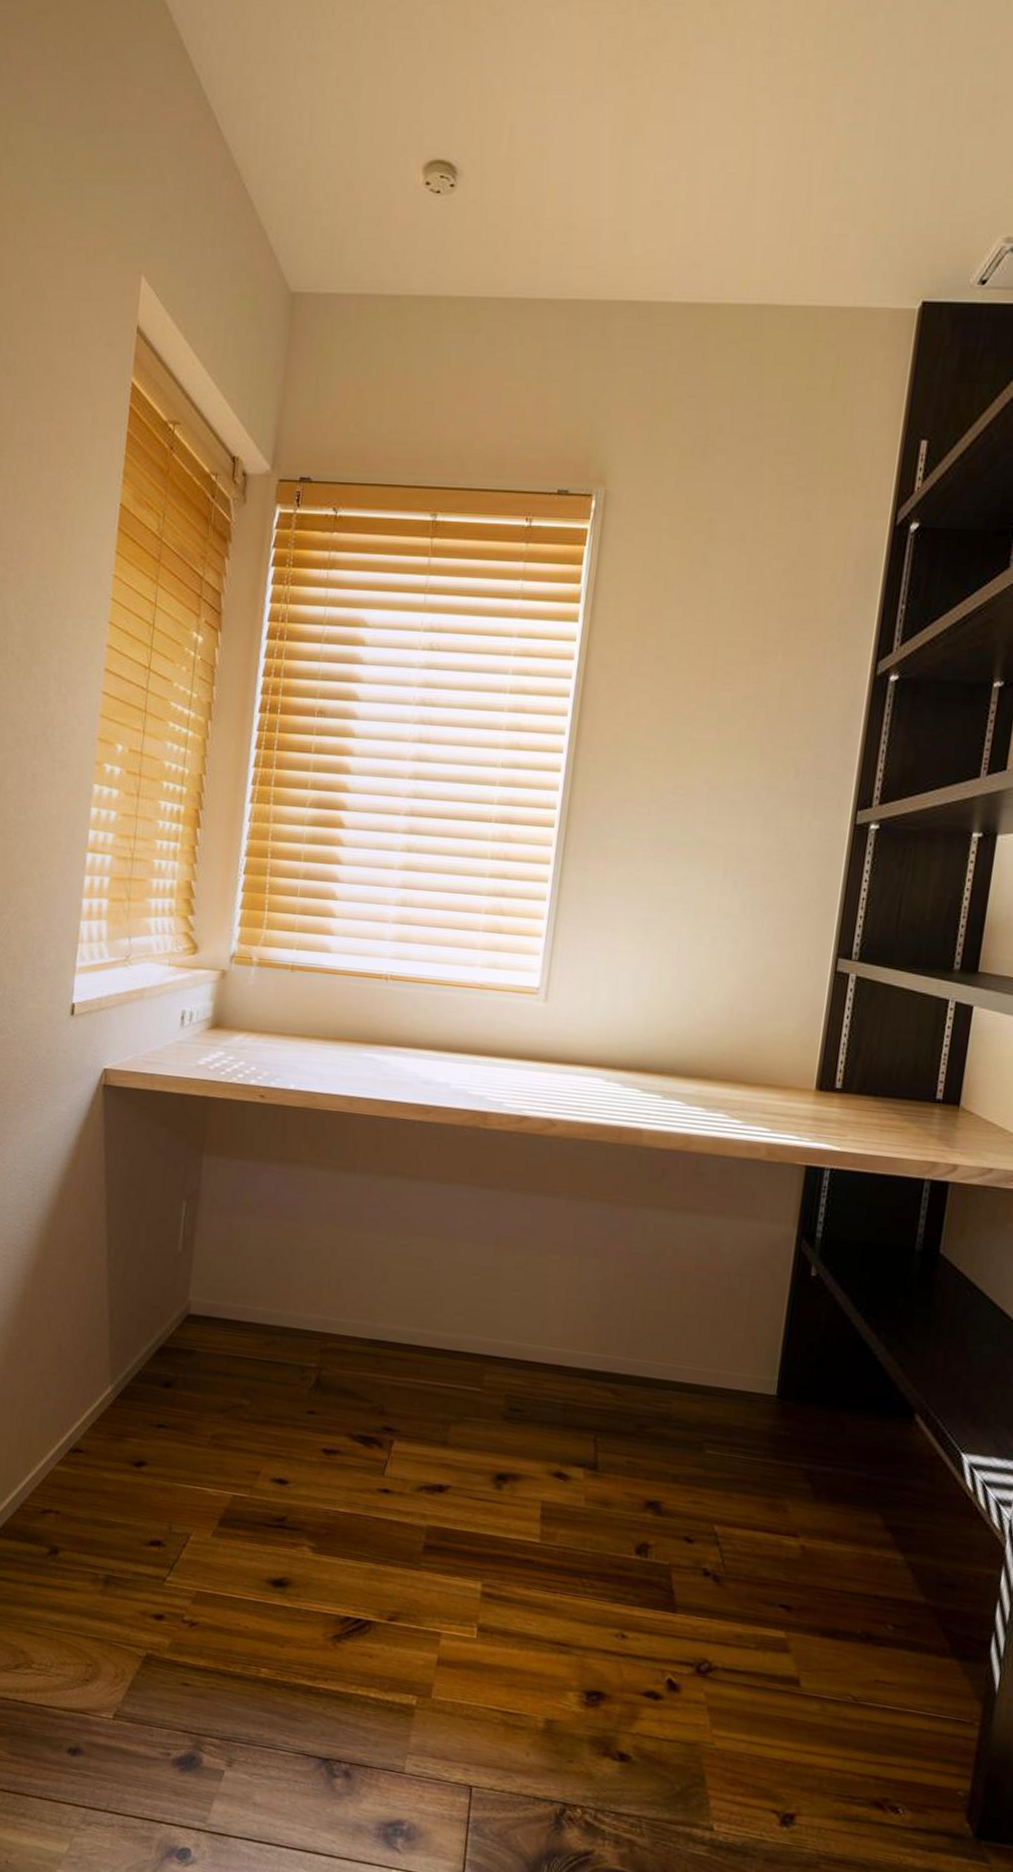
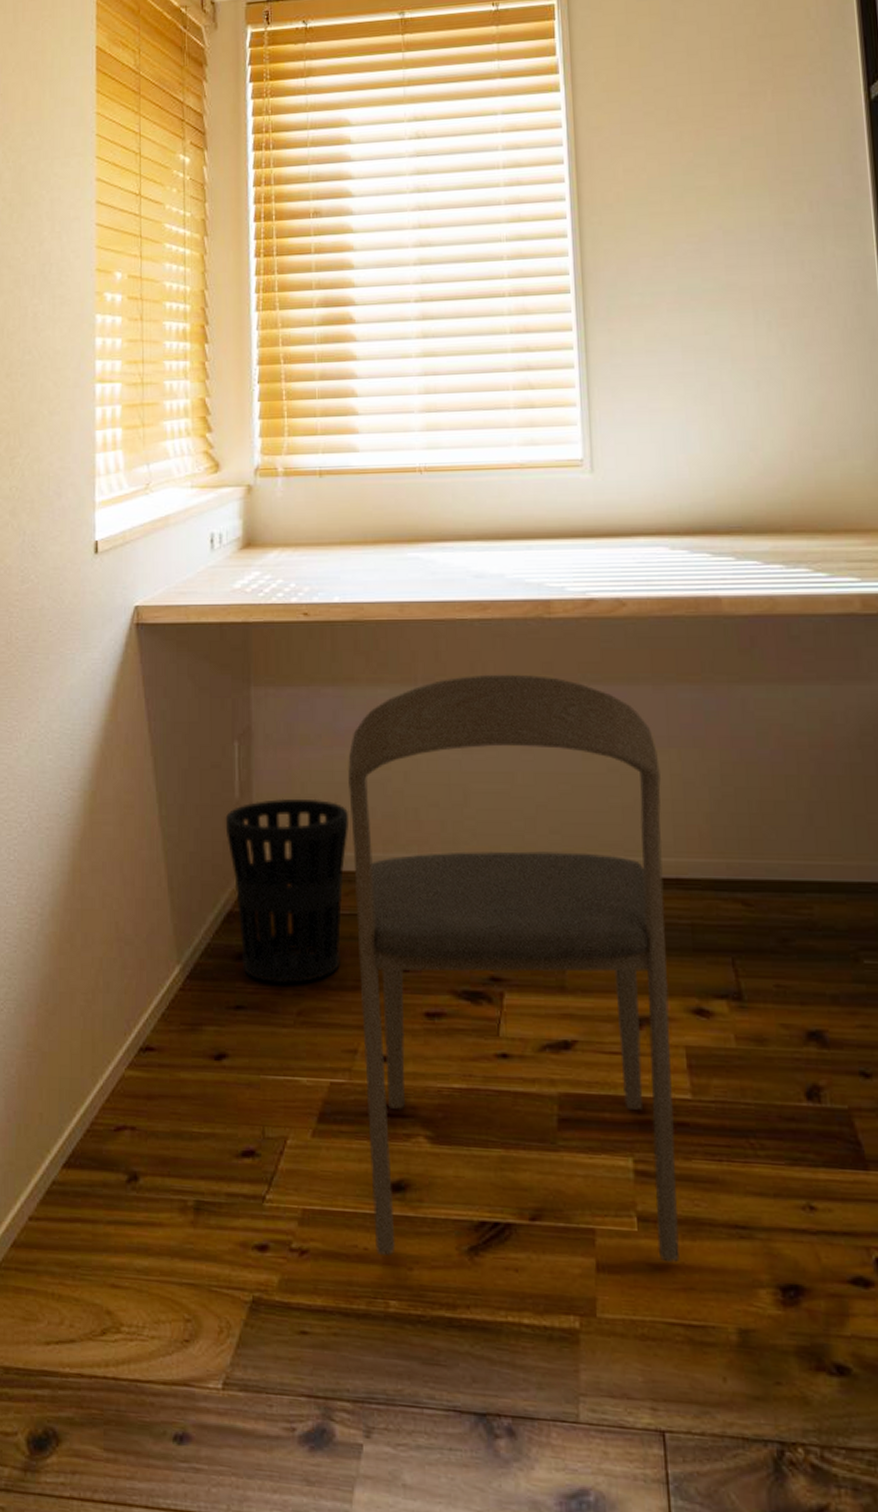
wastebasket: none [166,1256,278,1412] -> present [225,798,348,984]
chair: none [255,1170,561,1665] -> present [348,674,680,1263]

